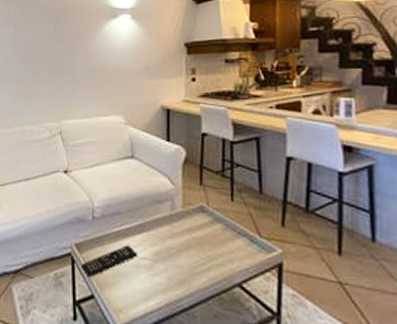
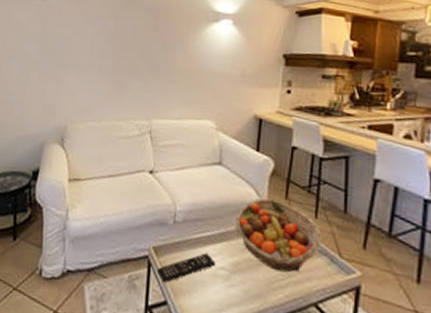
fruit basket: none [152,186,240,257] -> present [235,198,321,273]

